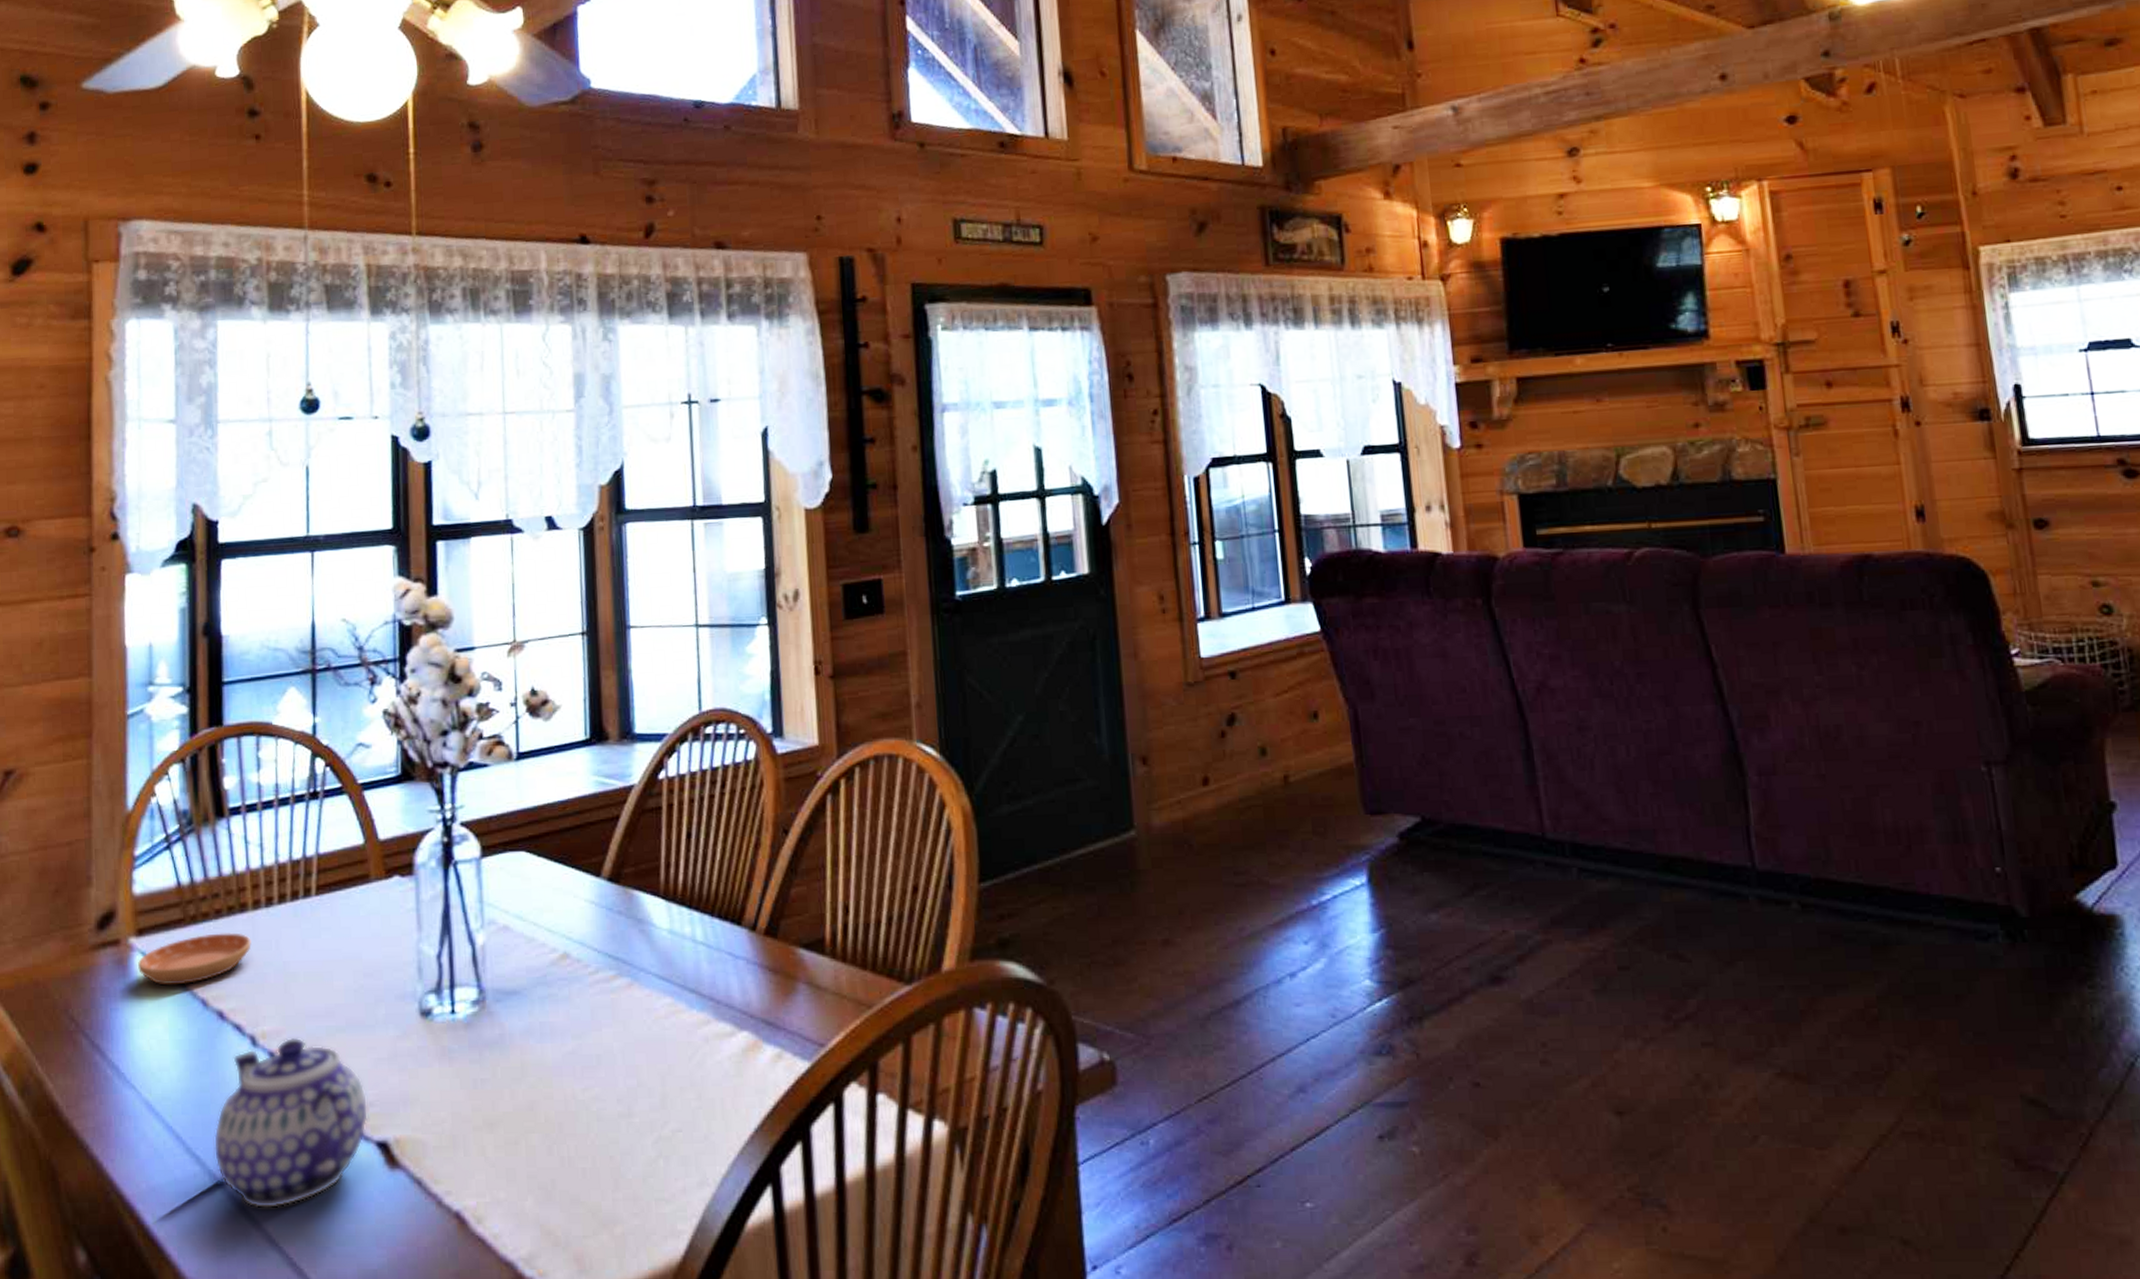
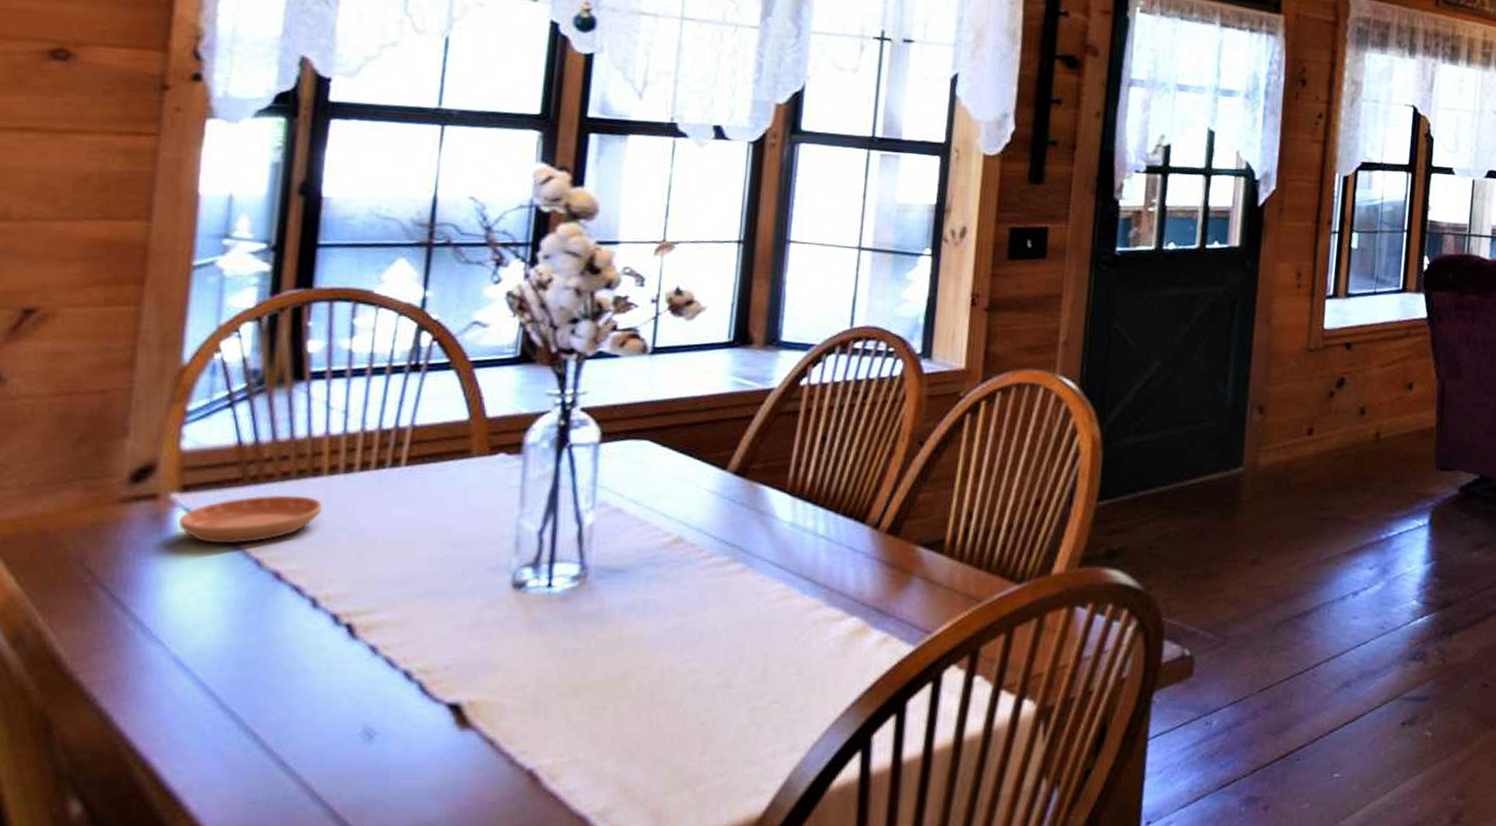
teapot: present [213,1037,369,1209] -> none [253,601,443,764]

